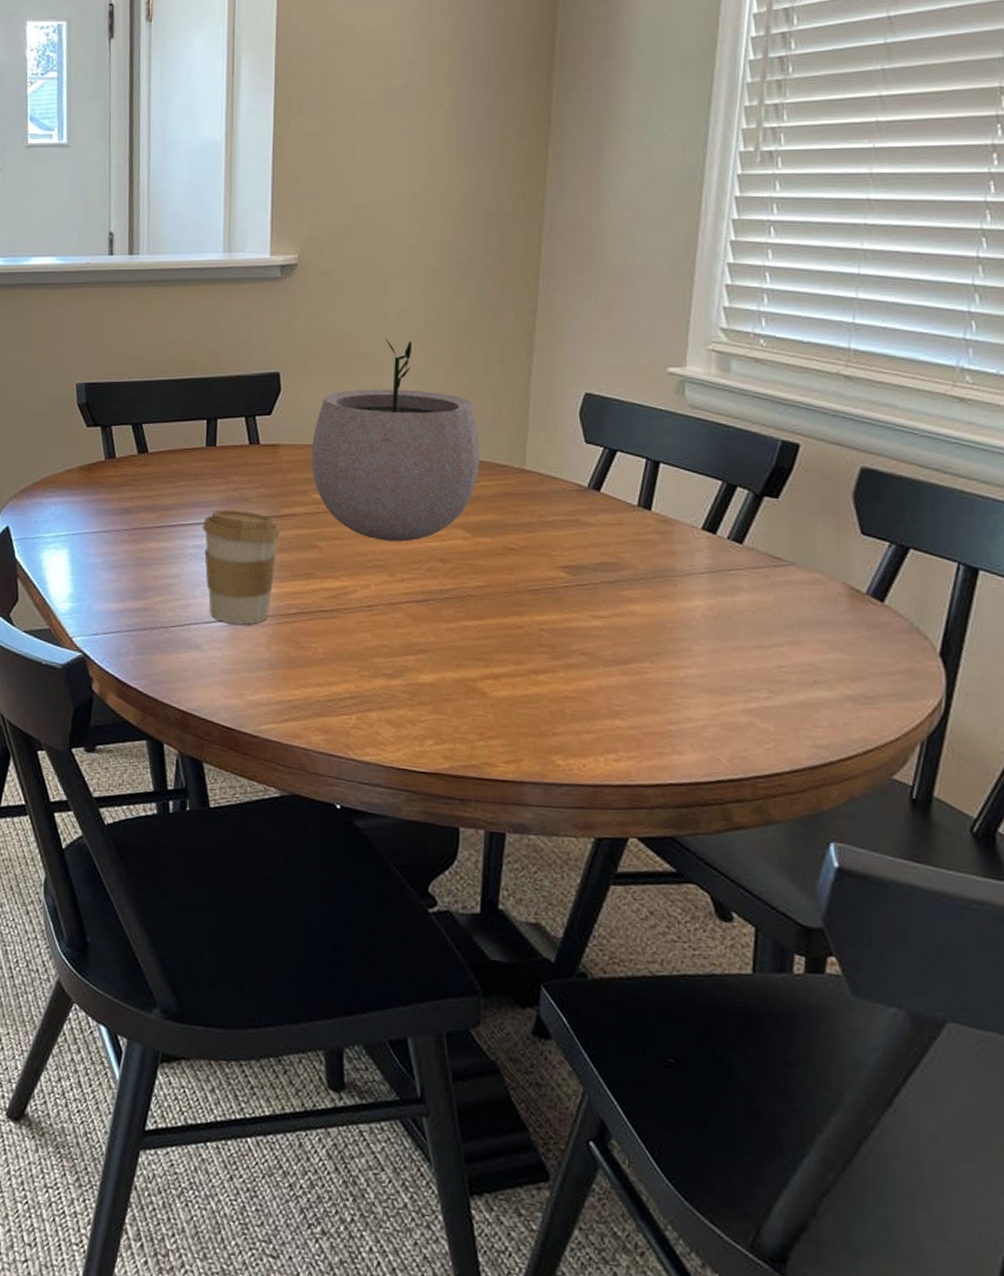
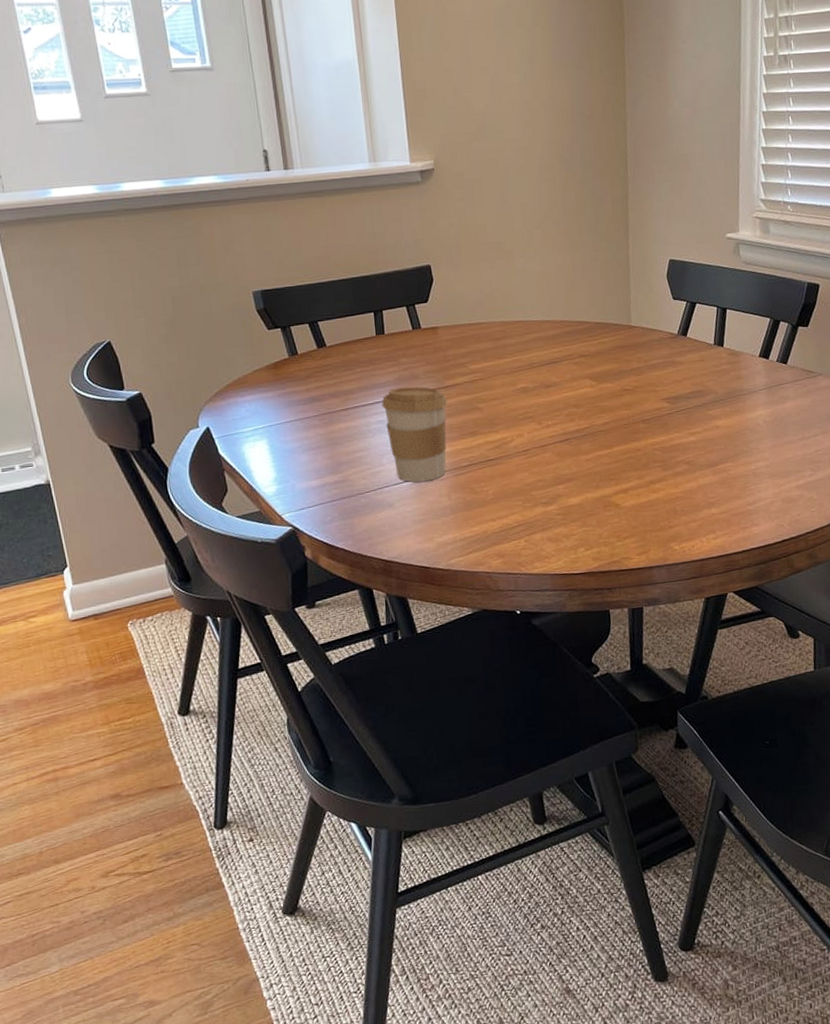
plant pot: present [310,339,480,542] -> none [464,228,598,397]

